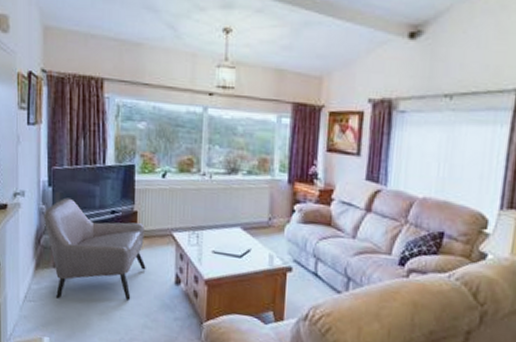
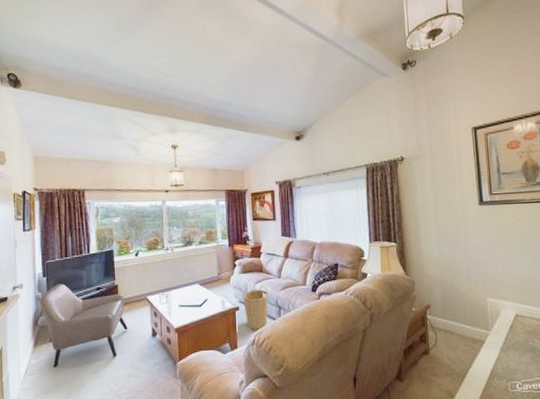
basket: none [299,244,336,303] -> present [243,285,269,330]

